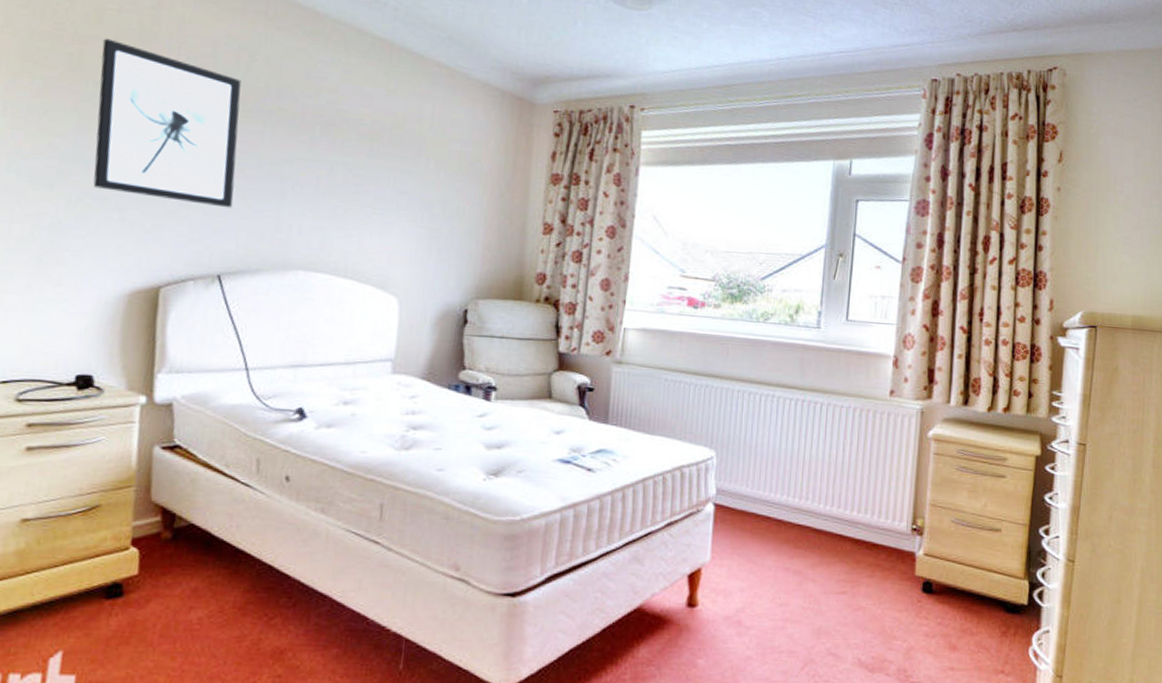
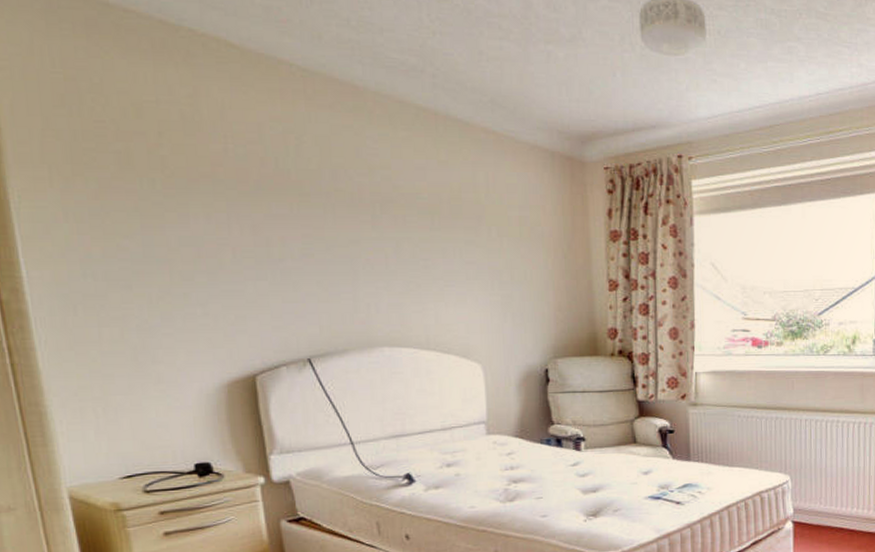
wall art: present [93,38,241,208] -> none [147,132,309,294]

